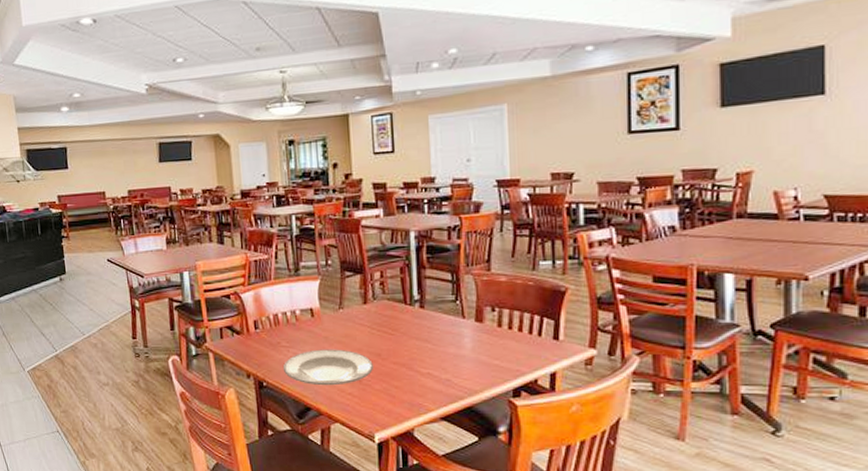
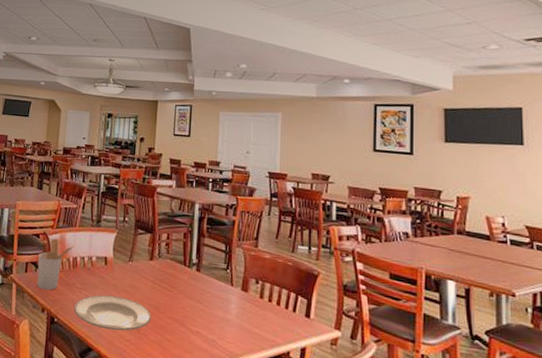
utensil holder: none [232,296,273,354] -> present [37,238,75,291]

